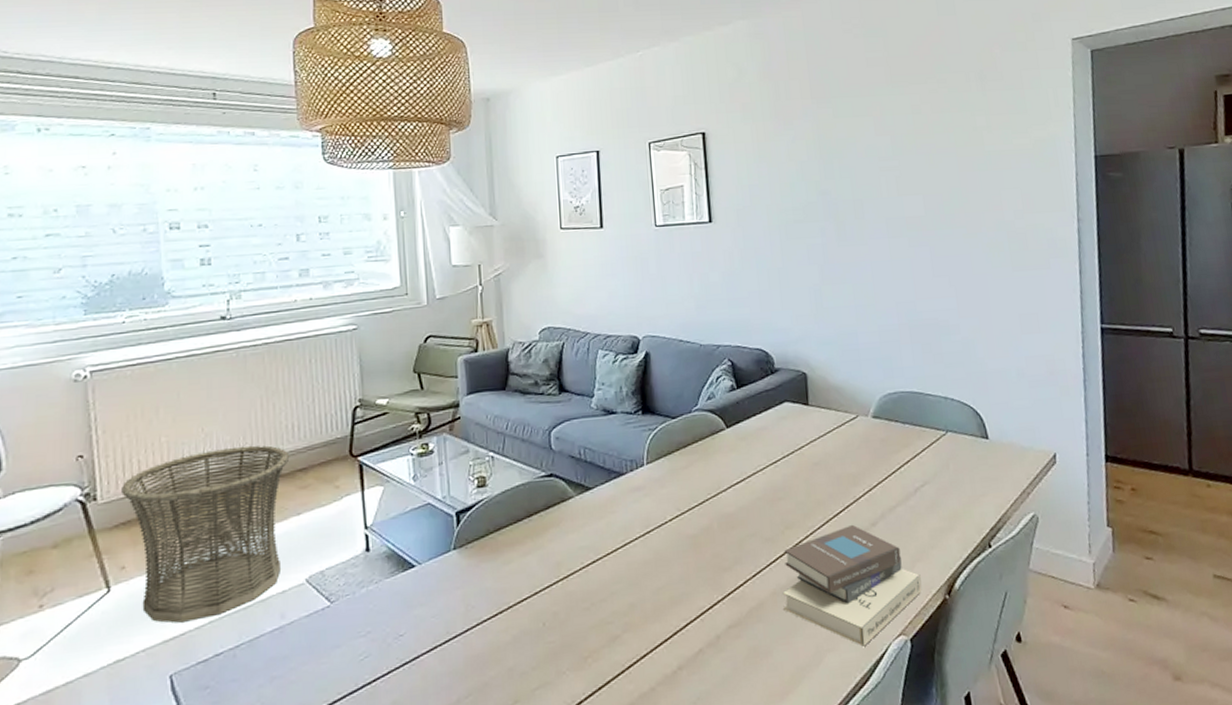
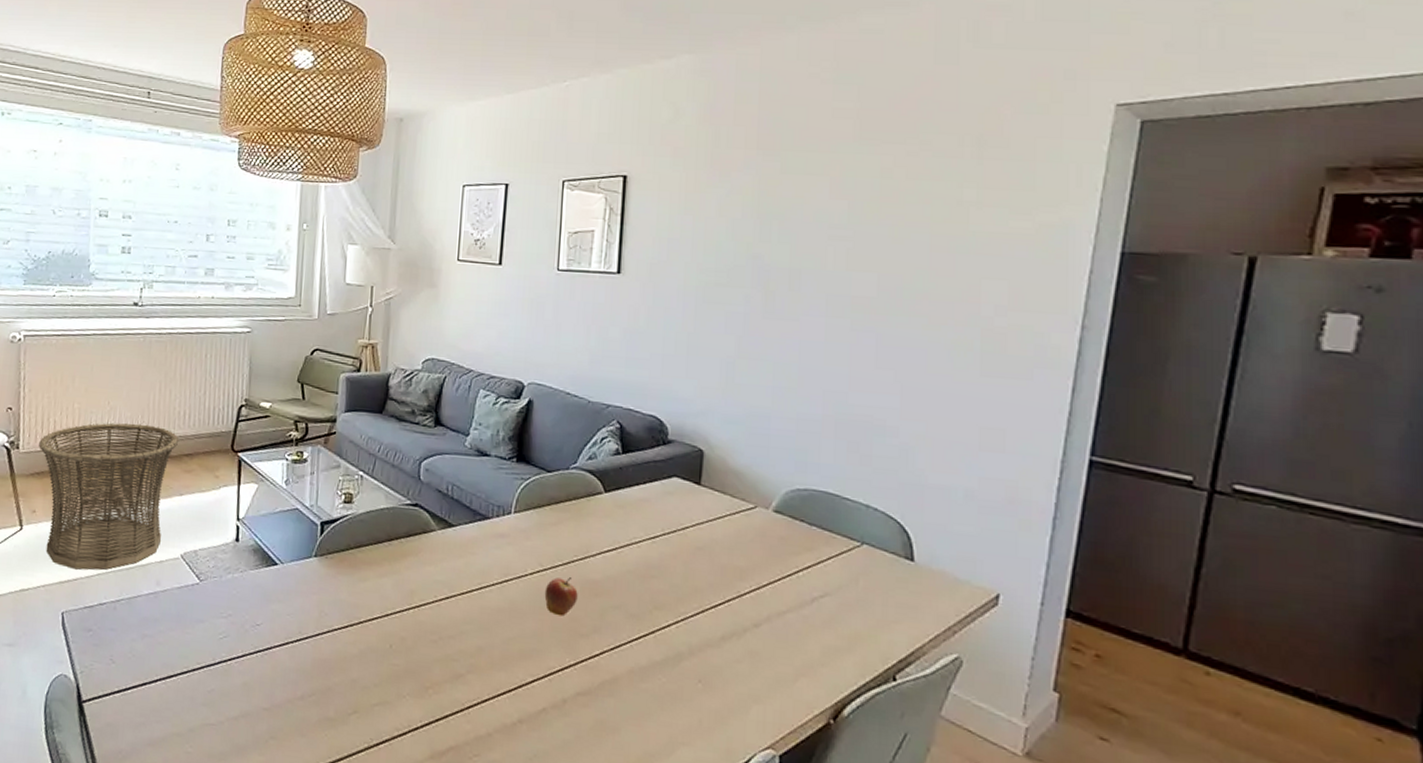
fruit: none [685,516,717,556] -> present [544,577,578,616]
books: present [783,524,922,647] -> none [639,620,803,750]

